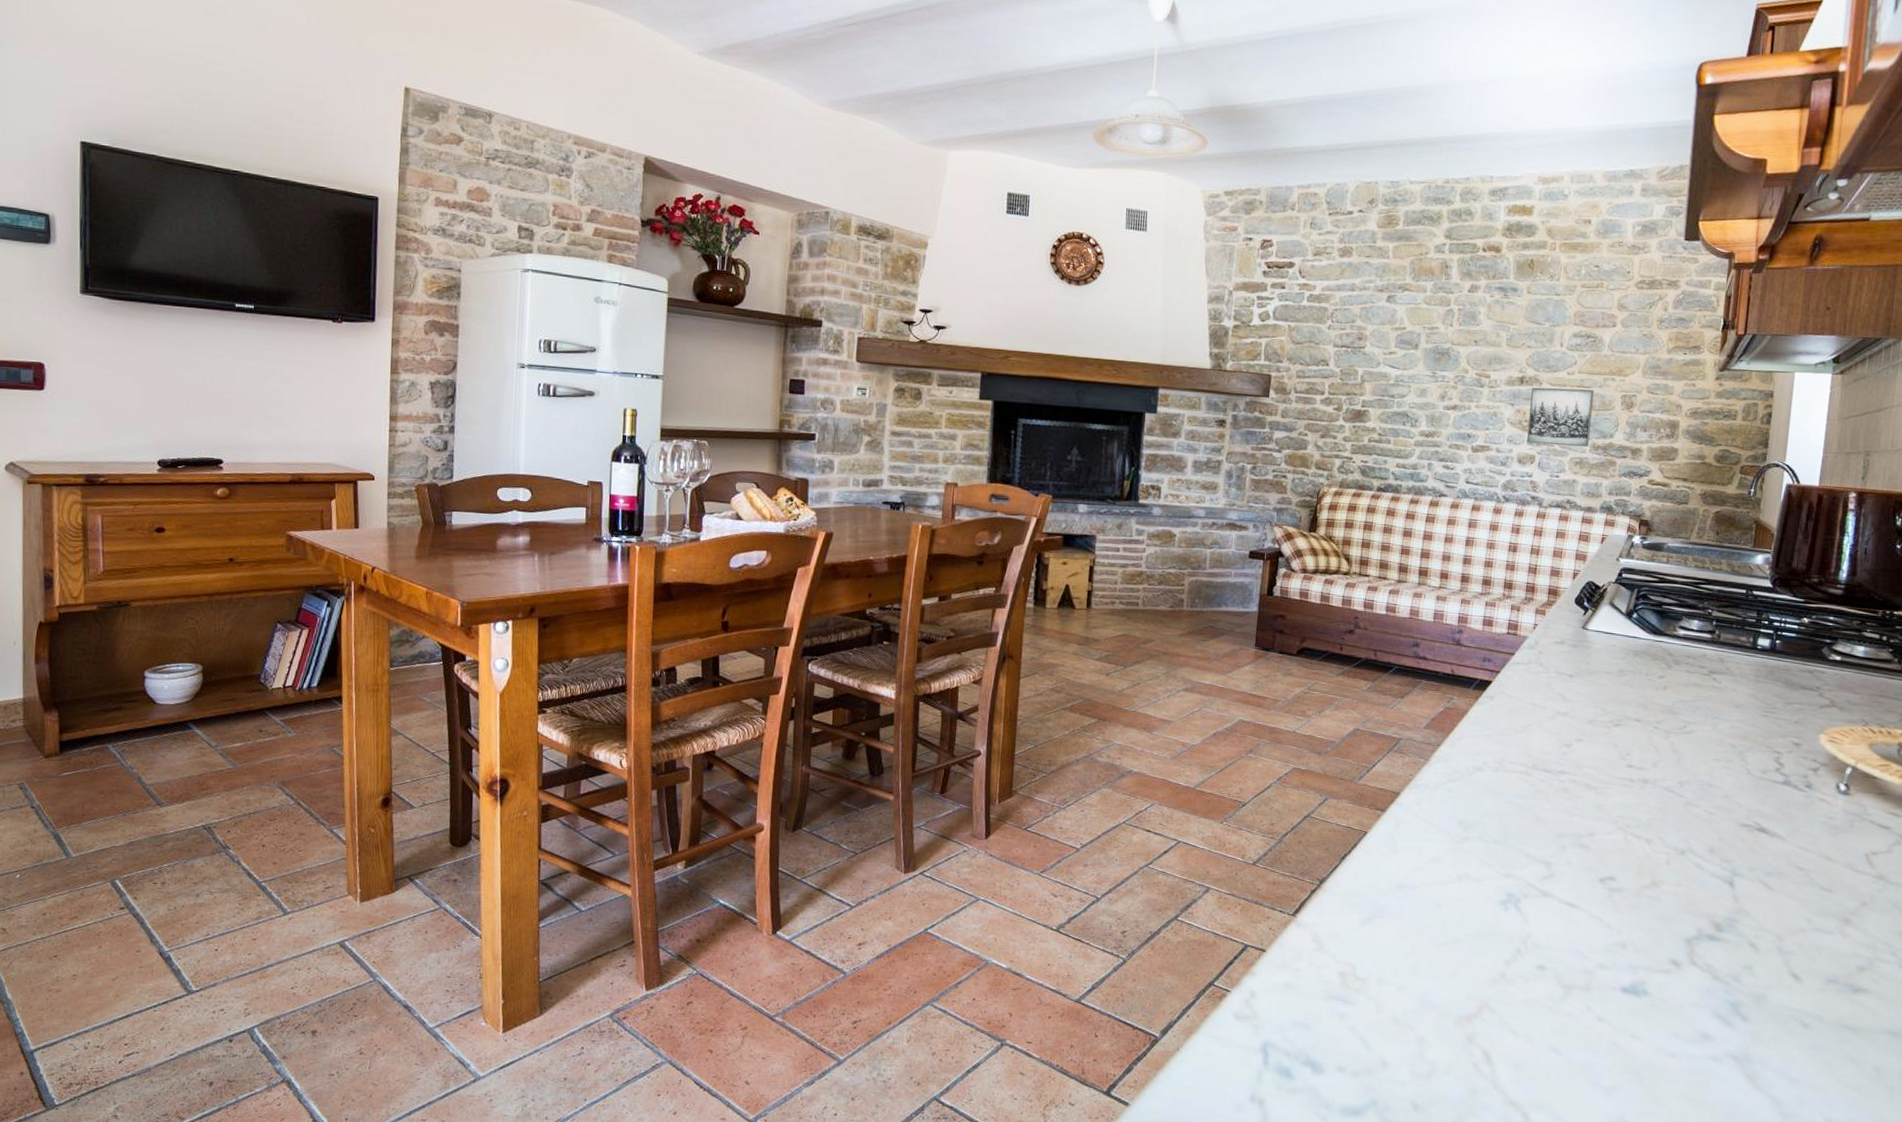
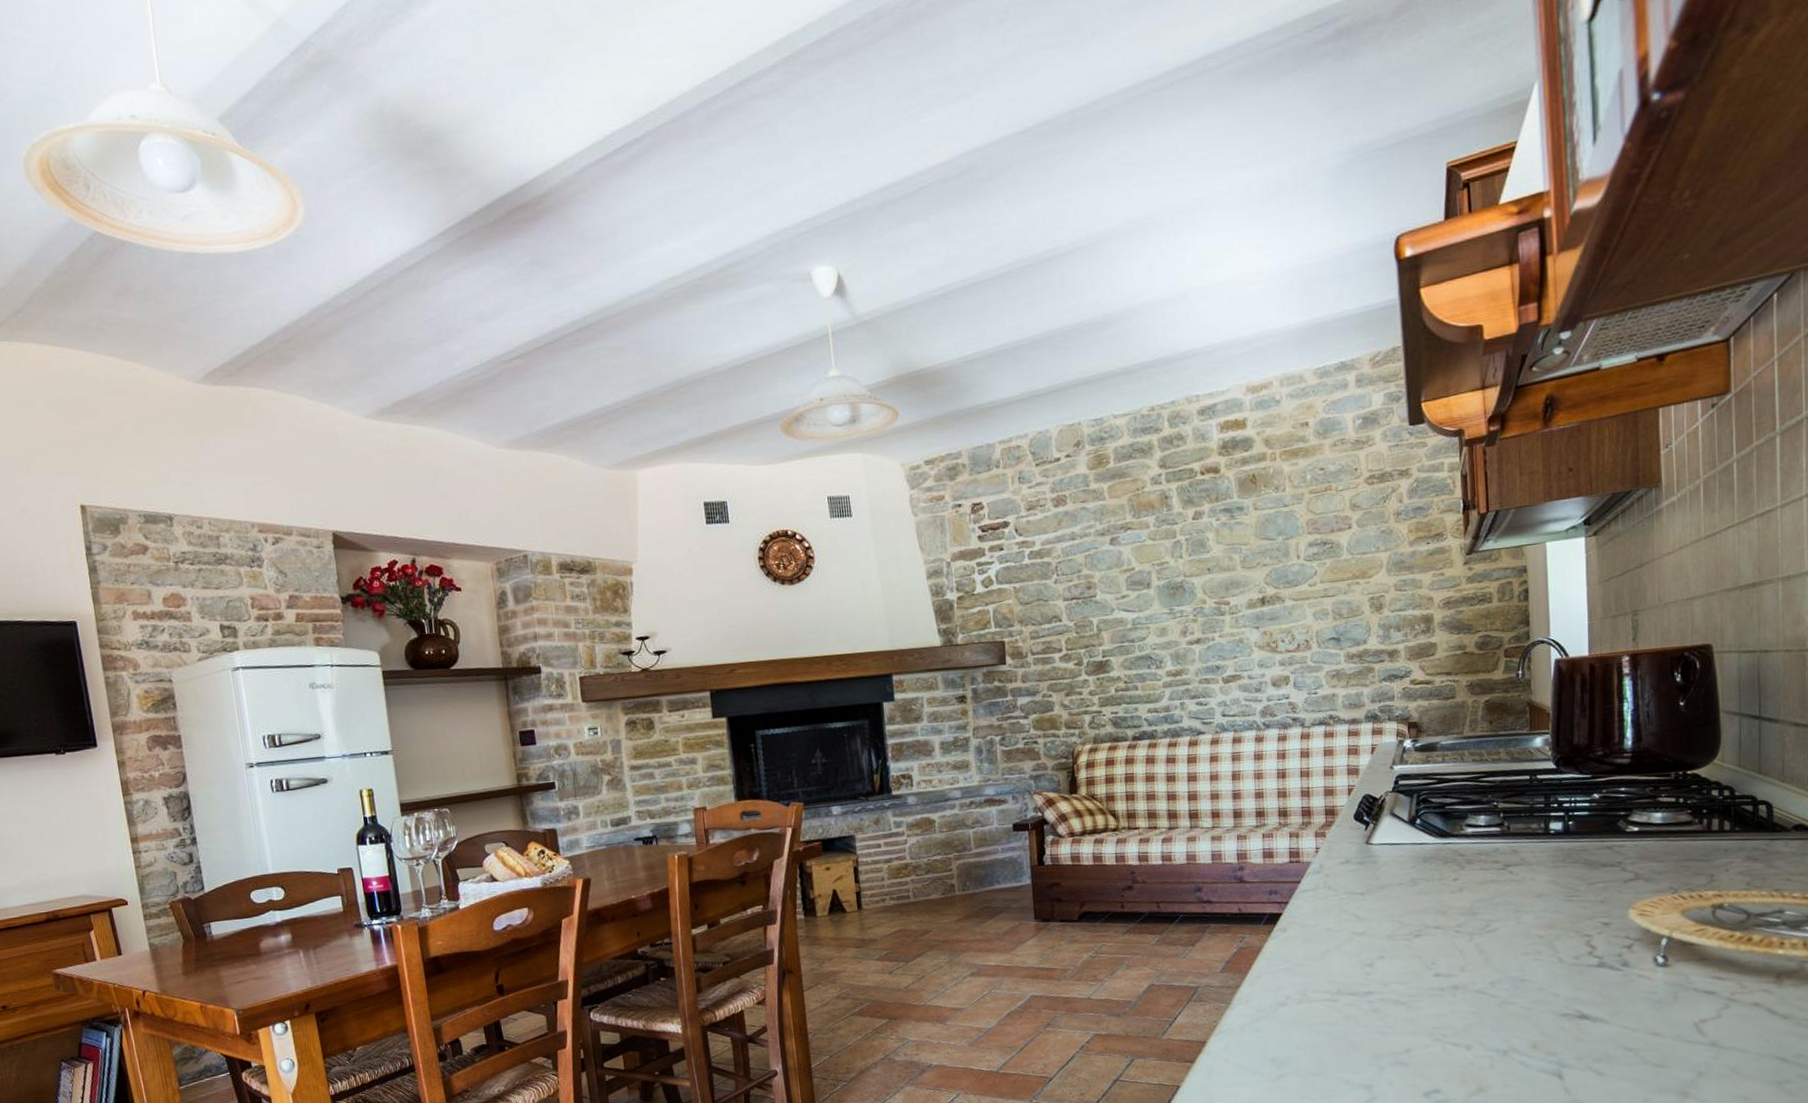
wall art: present [1527,387,1594,447] -> none [1274,597,1343,665]

